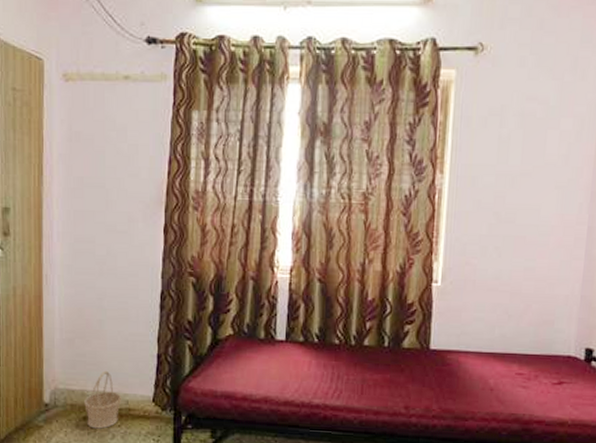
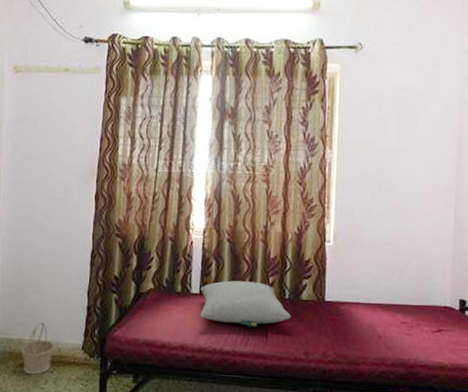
pillow: none [286,326,390,378] -> present [200,280,291,327]

